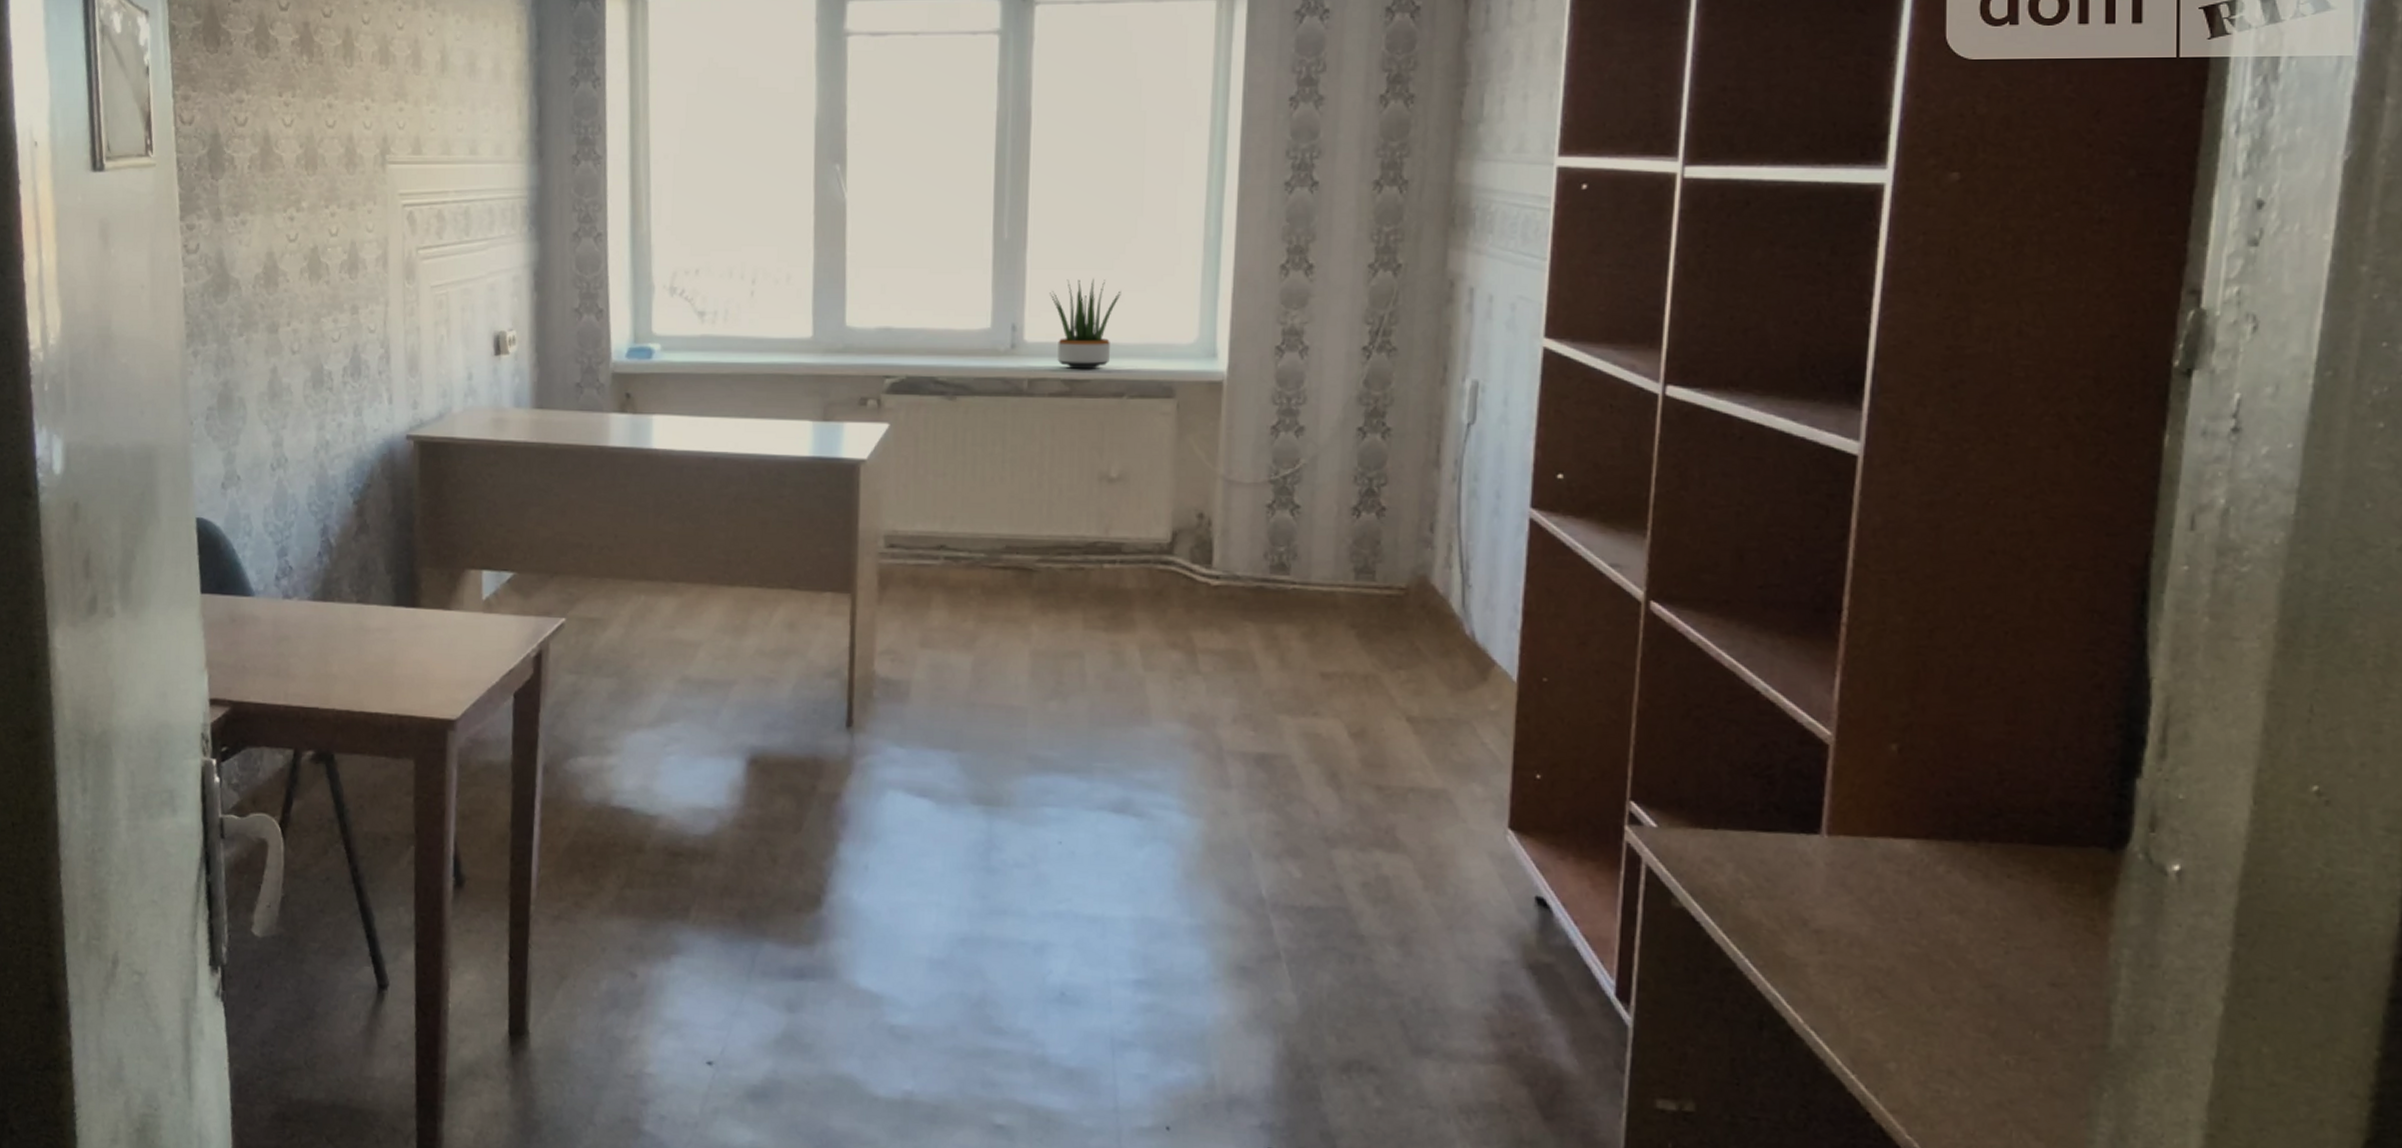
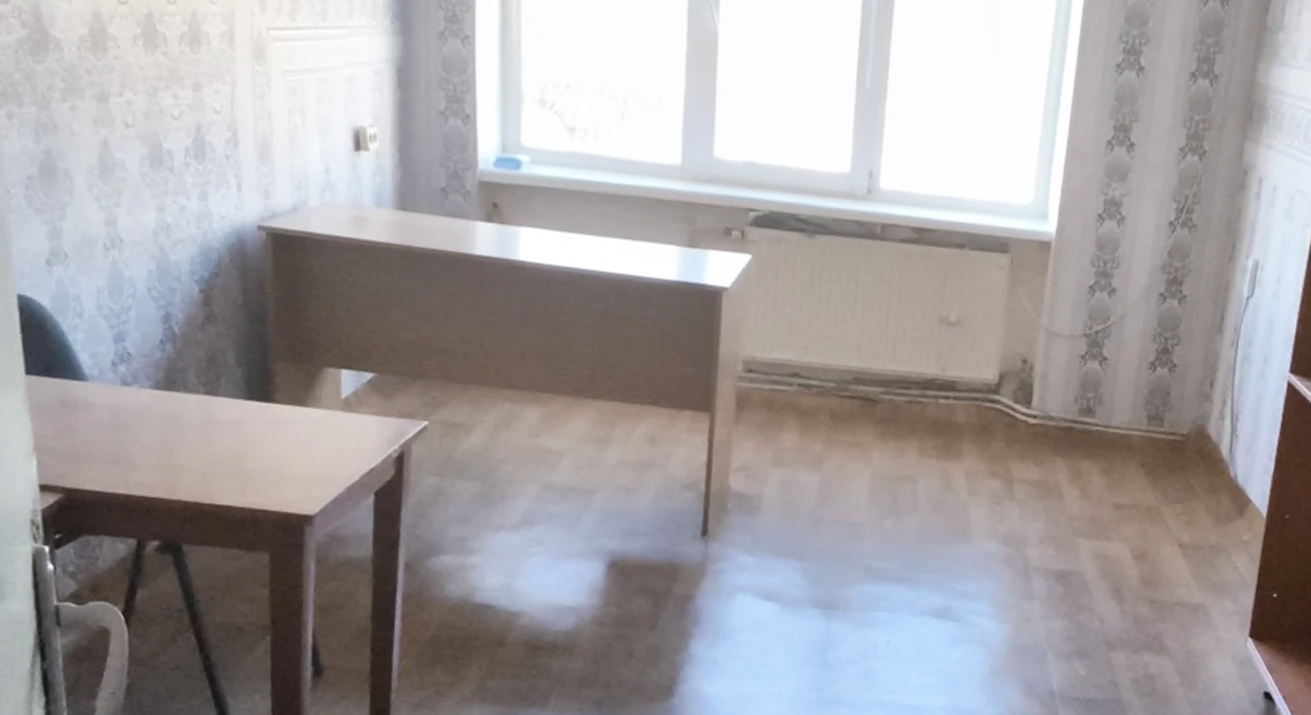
potted plant: present [1050,278,1121,369] -> none [905,133,969,220]

